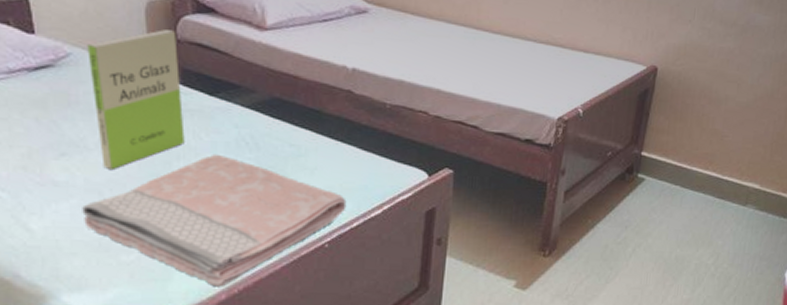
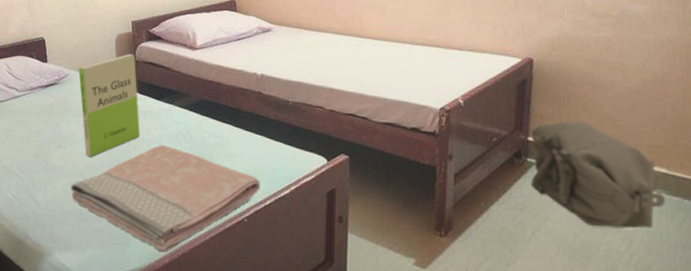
duffel bag: none [637,135,754,243] -> present [530,121,665,229]

